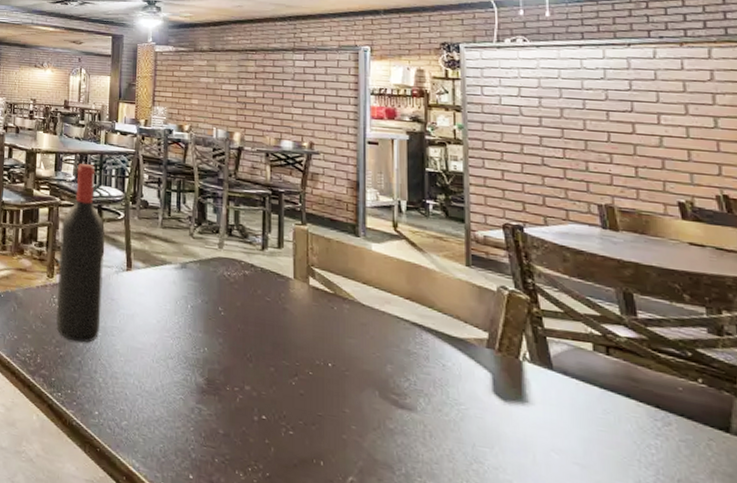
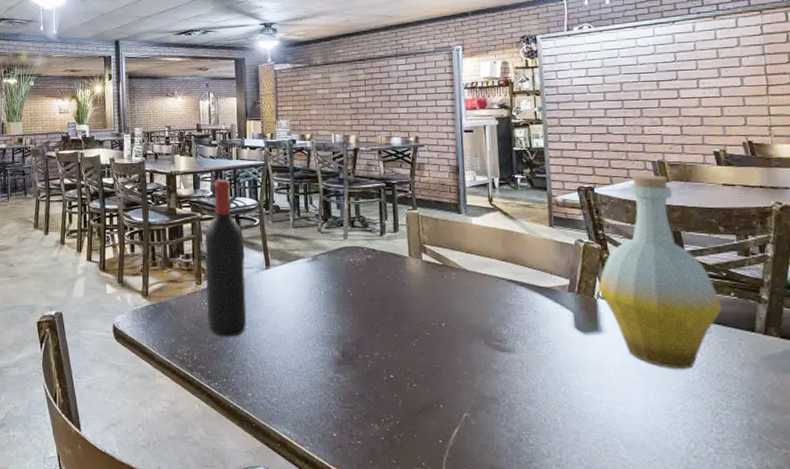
bottle: none [525,217,687,467] -> present [598,174,722,369]

